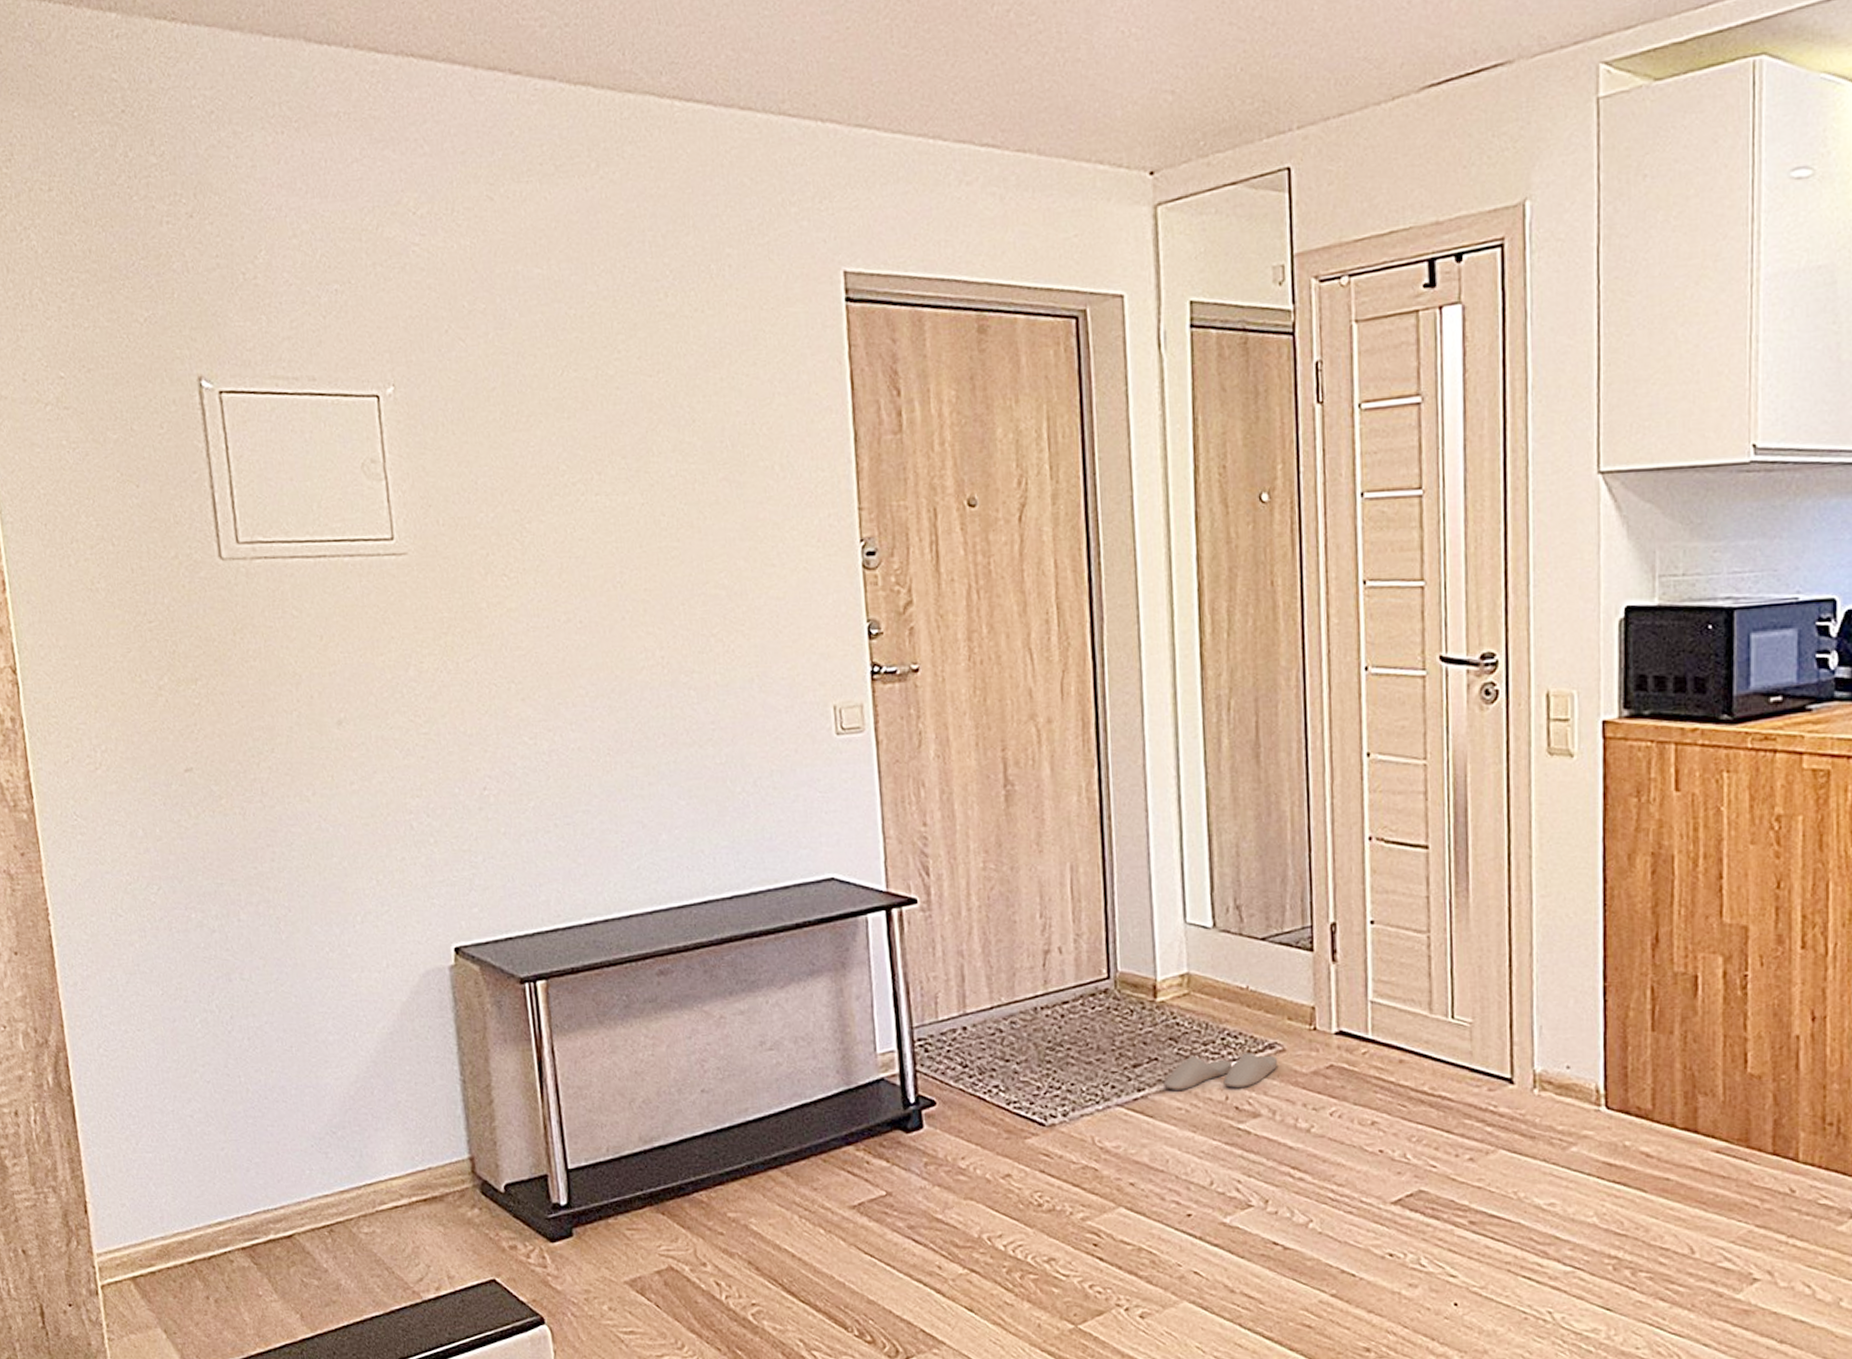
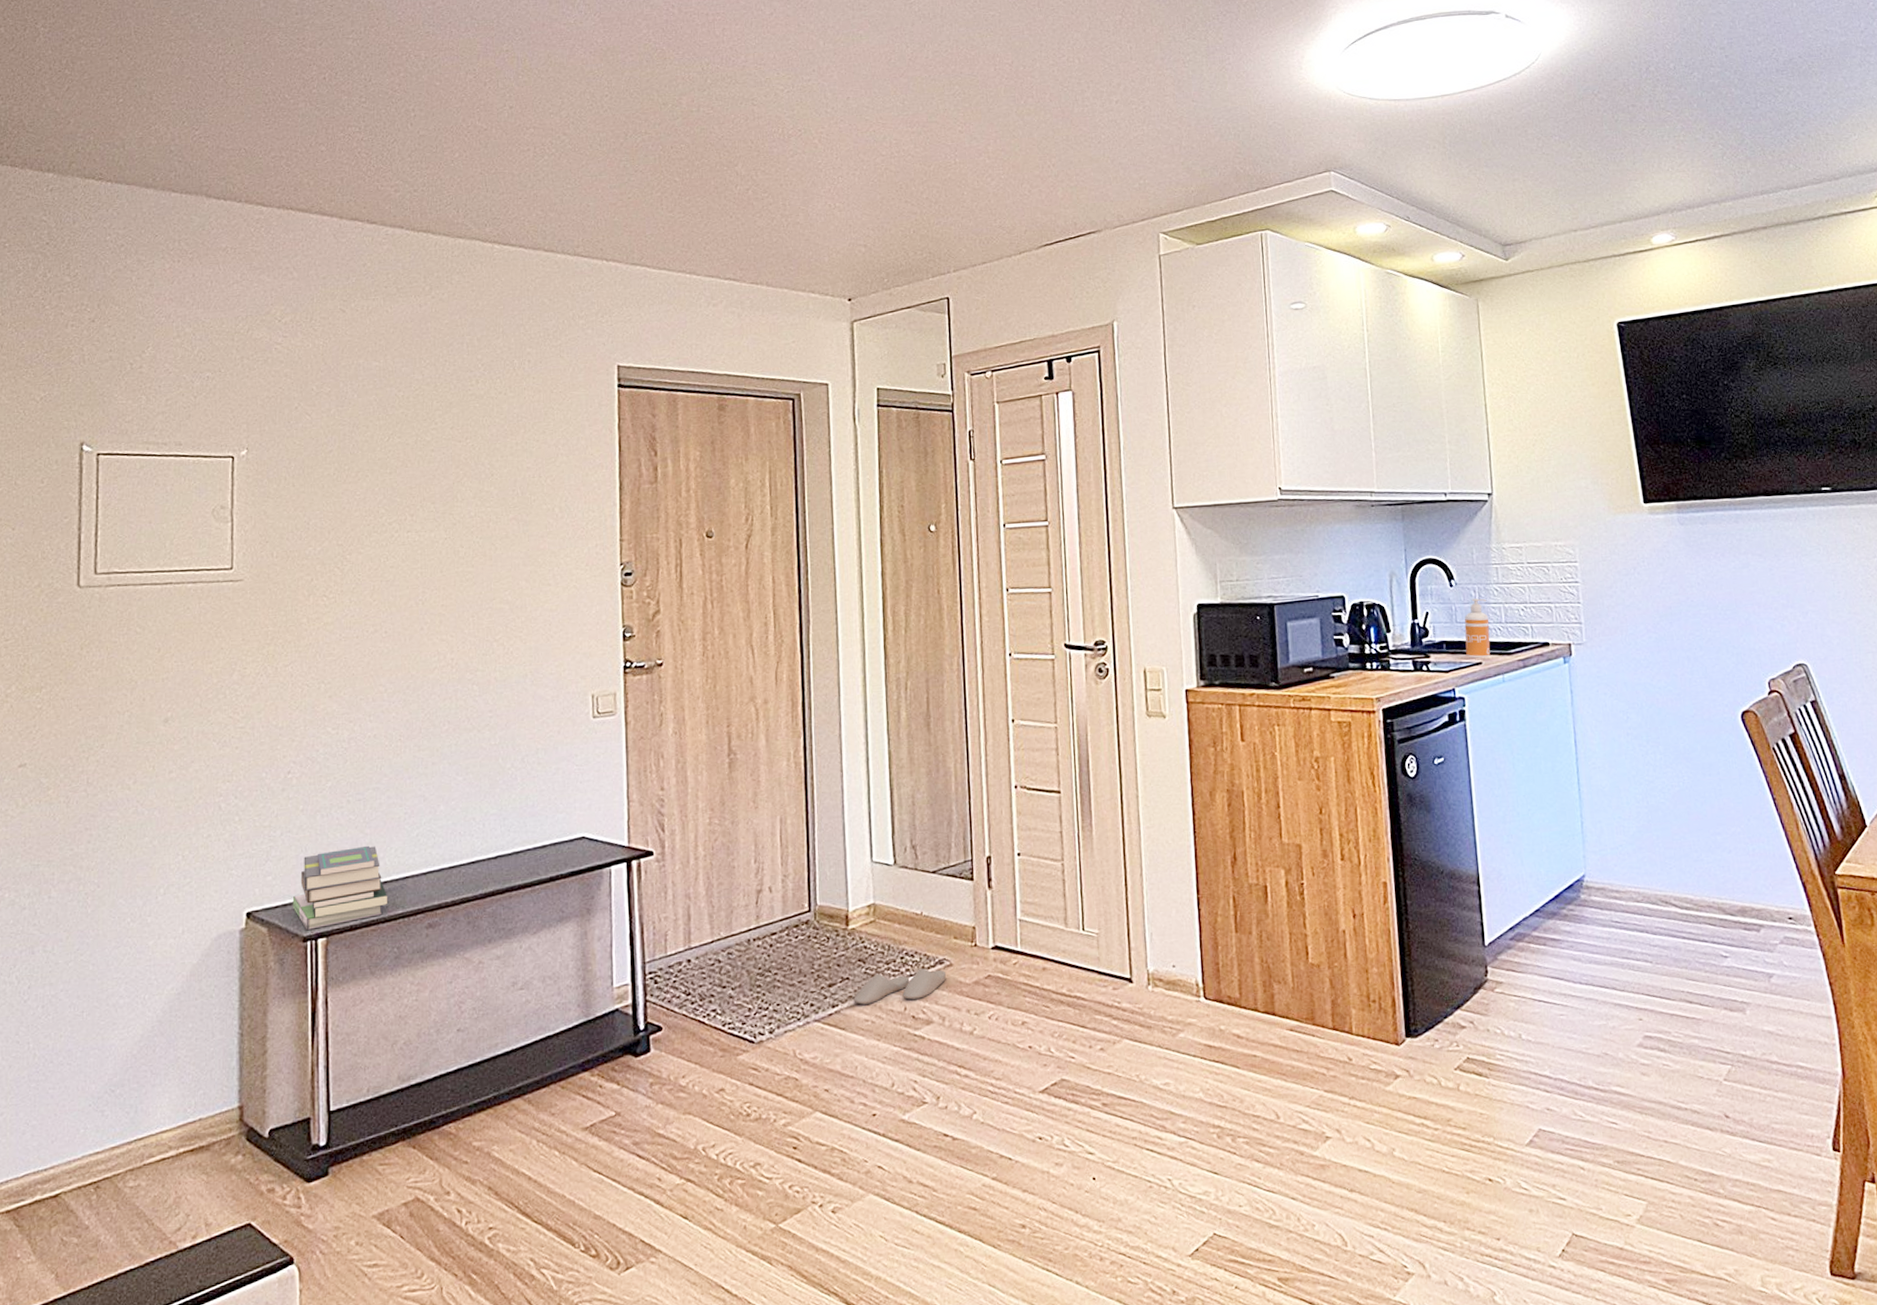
books: none [503,877,611,970] -> present [292,845,387,930]

